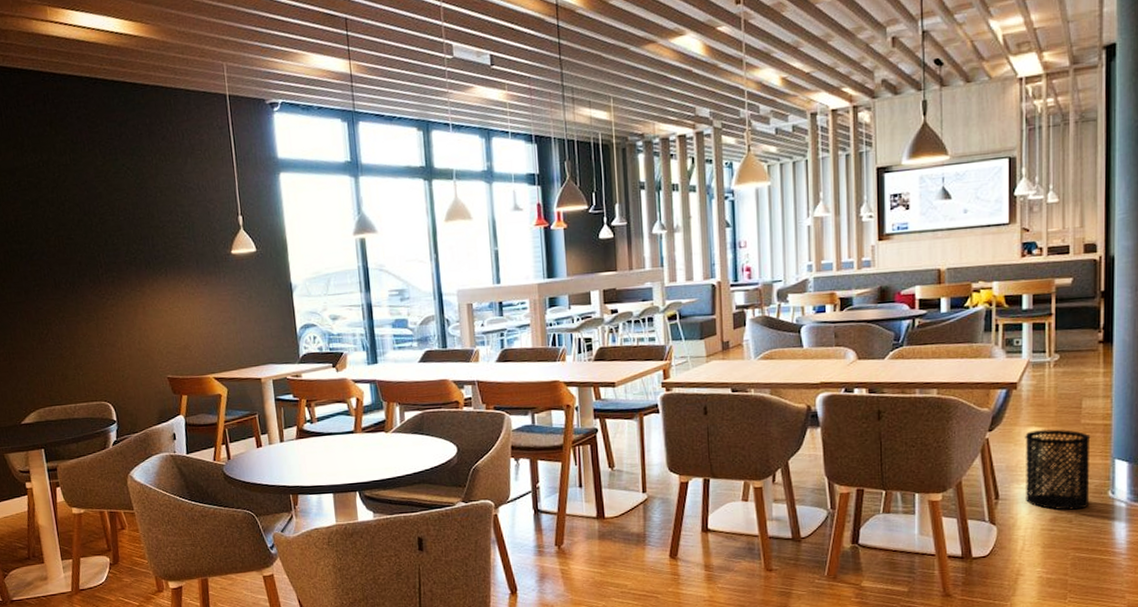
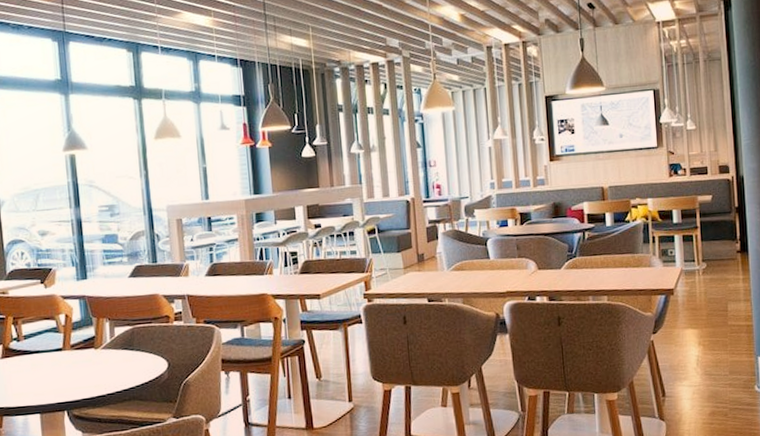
trash can: present [1025,429,1091,510] -> none [683,330,741,405]

